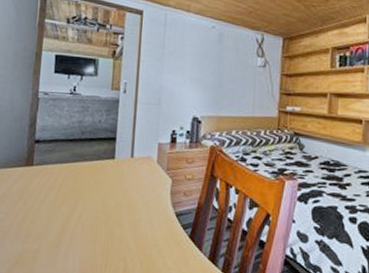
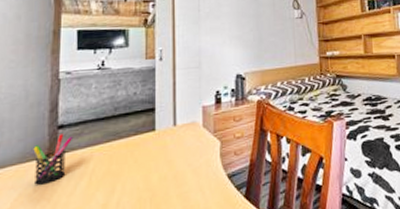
pen holder: none [14,148,47,190] -> present [33,134,74,185]

